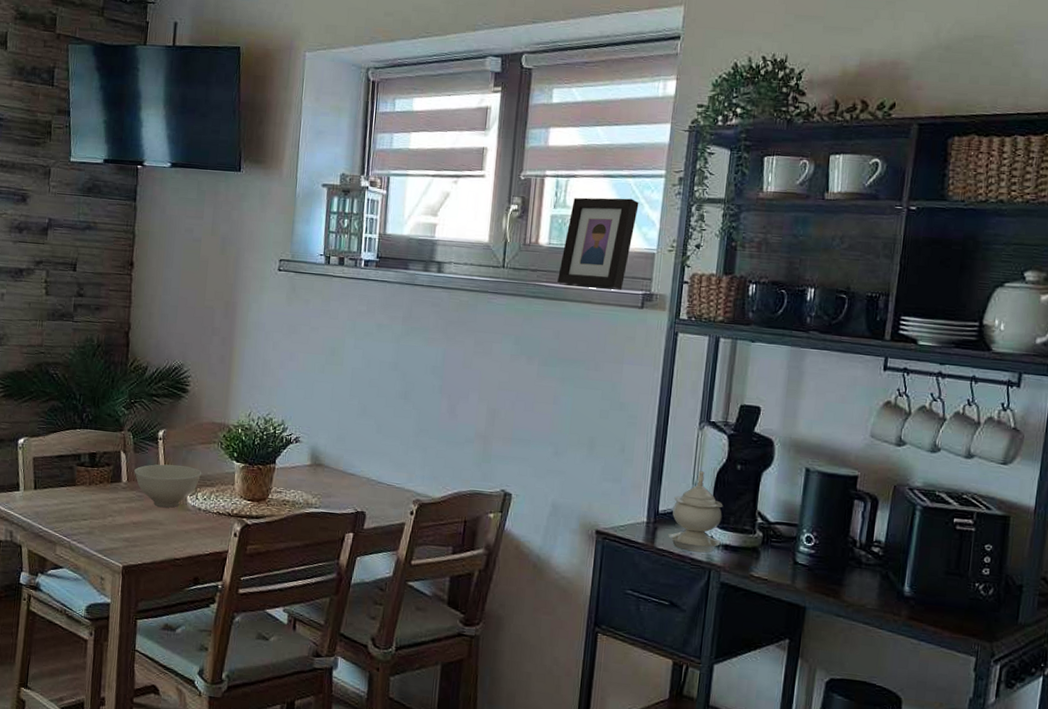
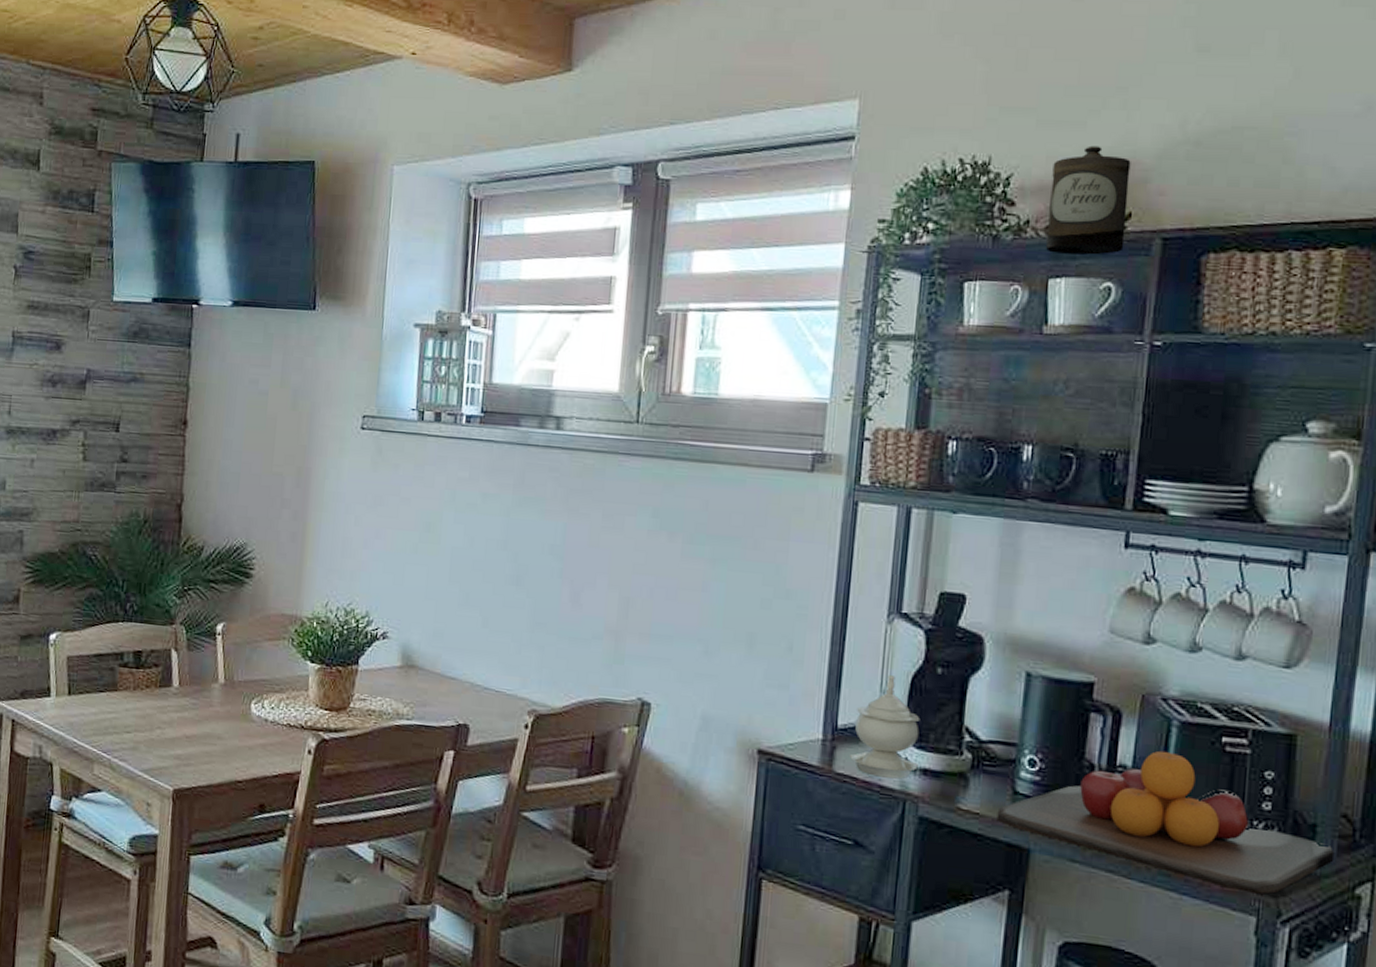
bowl: present [134,464,202,508] -> none [187,664,269,718]
picture frame: present [557,197,639,290] -> none [705,335,806,449]
chopping board: none [780,529,1036,640] -> present [996,750,1335,894]
canister: none [829,48,896,137] -> present [1046,145,1131,255]

